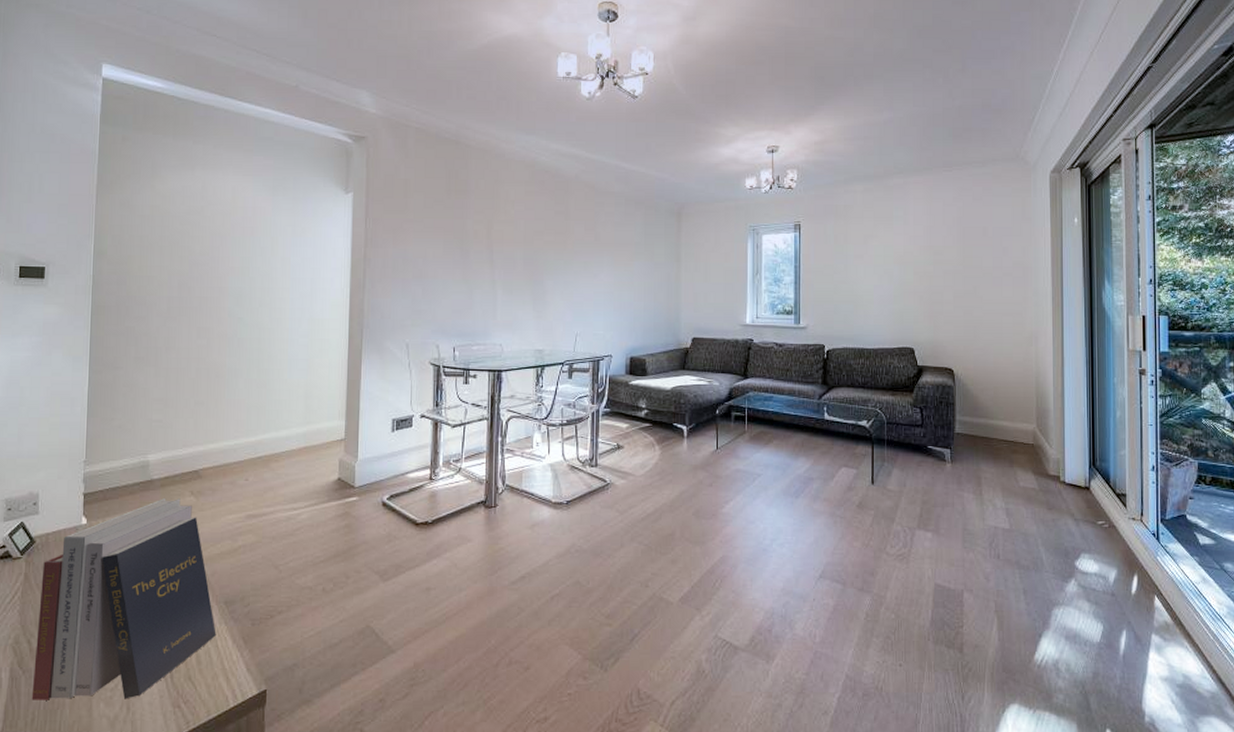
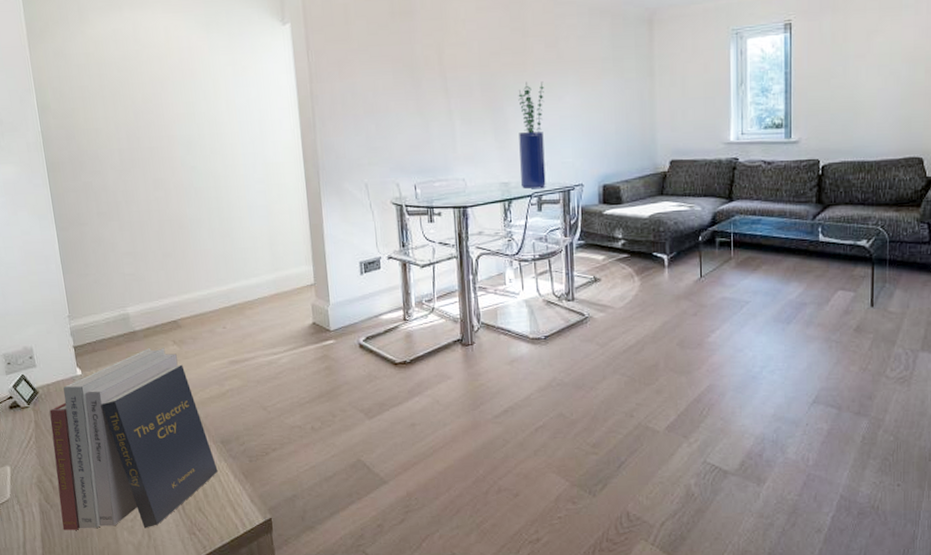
vase: none [554,259,581,358] -> present [518,81,546,190]

